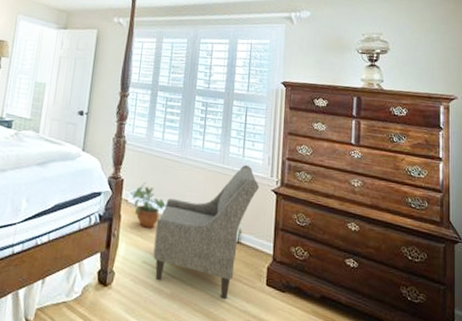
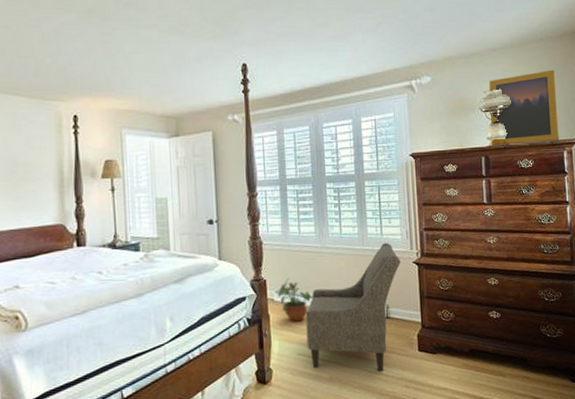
picture frame: none [365,23,437,94] -> present [489,69,559,146]

